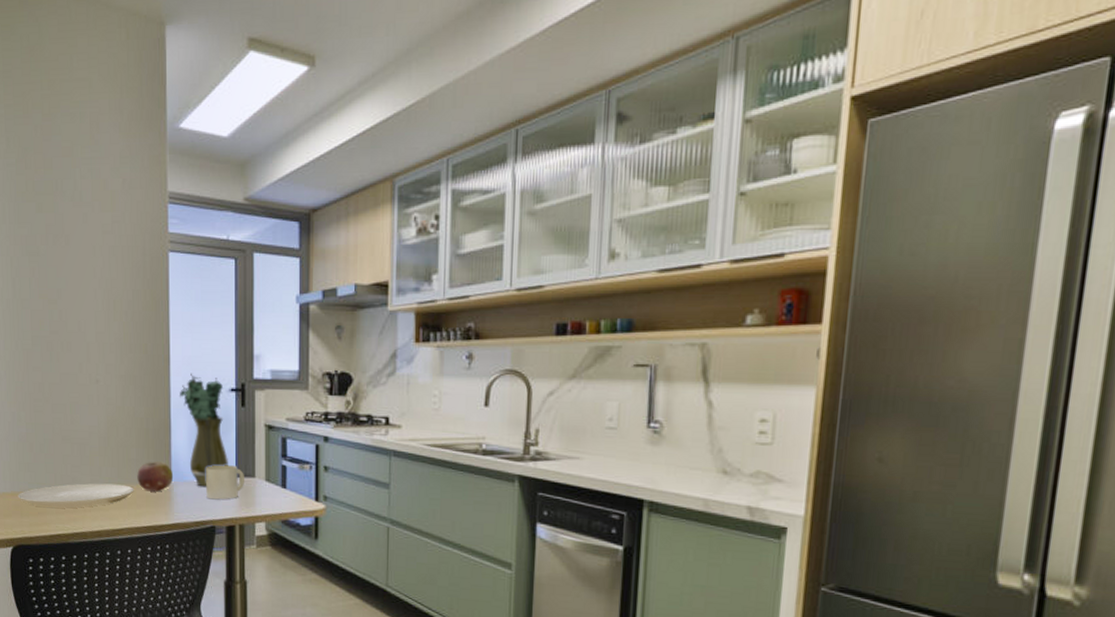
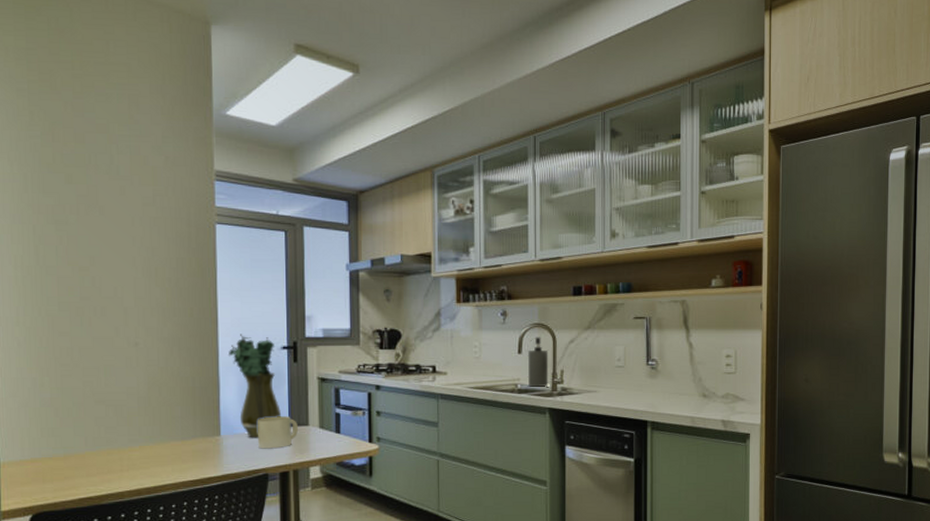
plate: present [18,483,134,509] -> none [39,442,179,472]
fruit: present [137,461,174,492] -> none [182,417,223,446]
soap dispenser: none [494,386,521,449] -> present [527,337,549,387]

